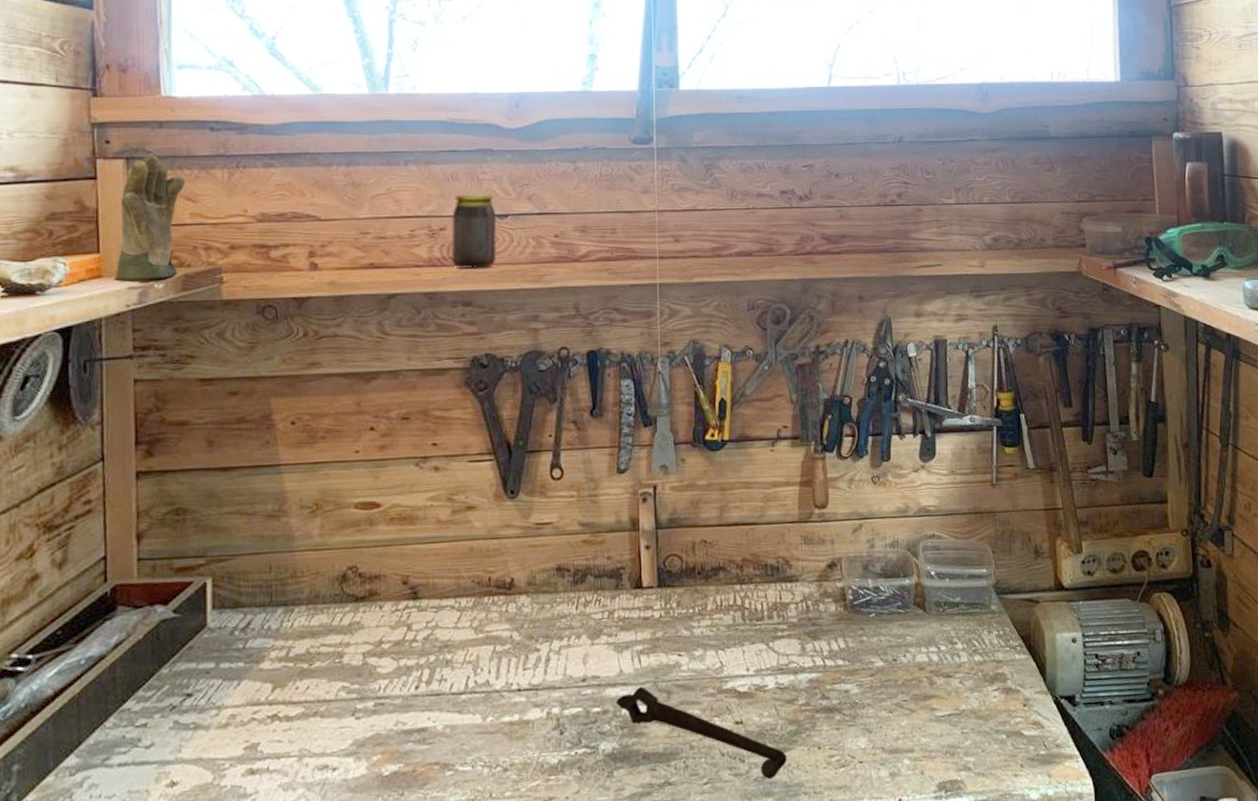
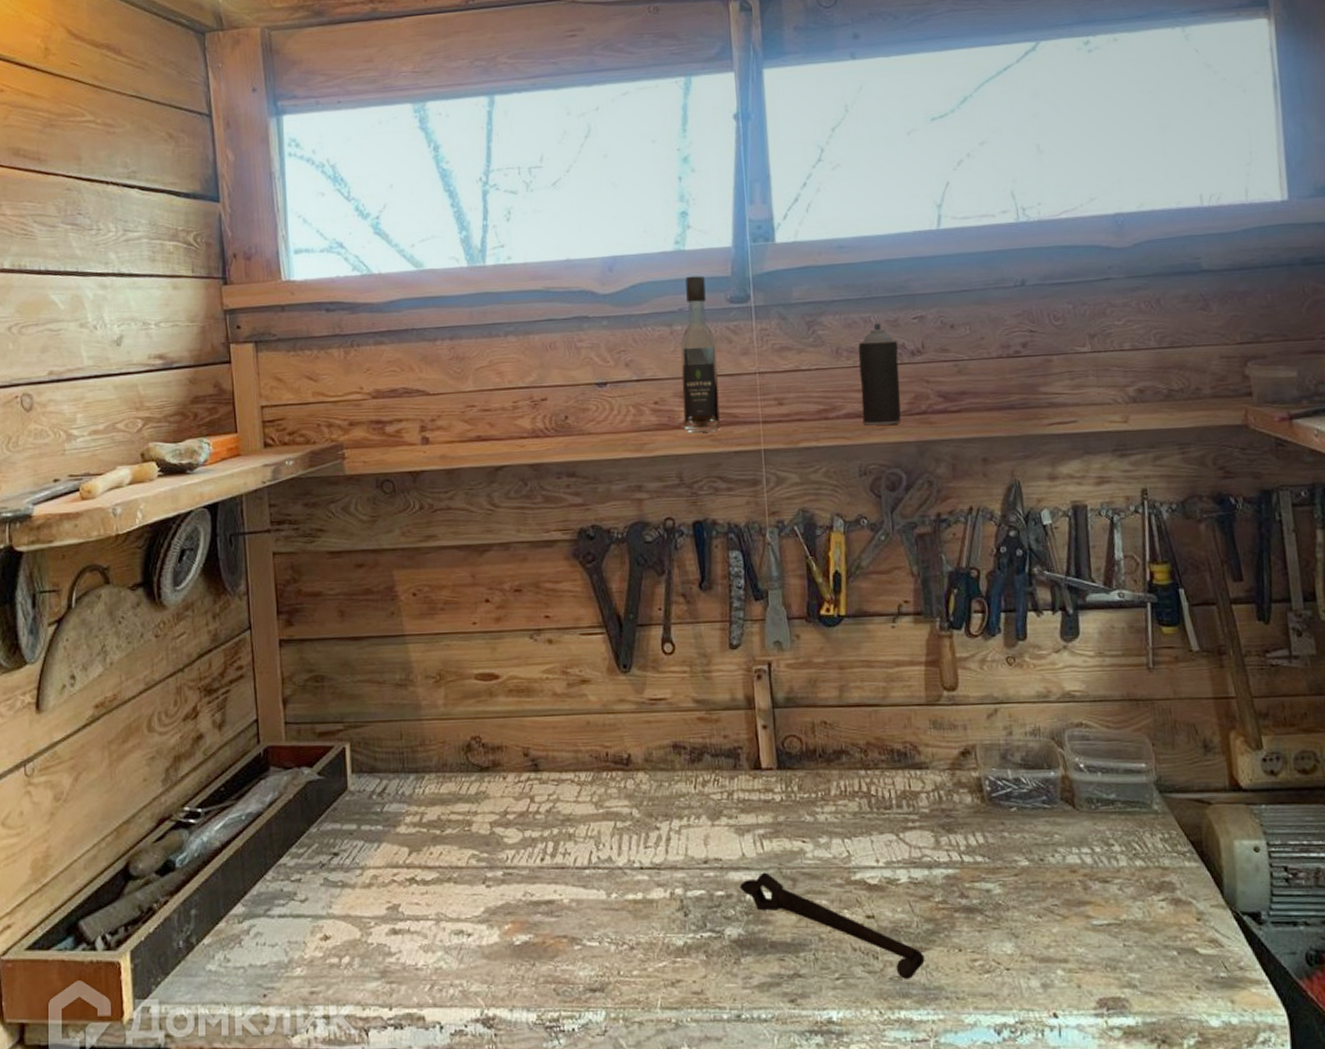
glove: present [114,155,186,284] -> none [251,337,307,461]
jar: present [452,194,497,269] -> none [552,363,598,439]
bottle: none [582,116,619,266] -> present [680,275,720,433]
spray can: none [751,169,789,264] -> present [858,323,901,426]

